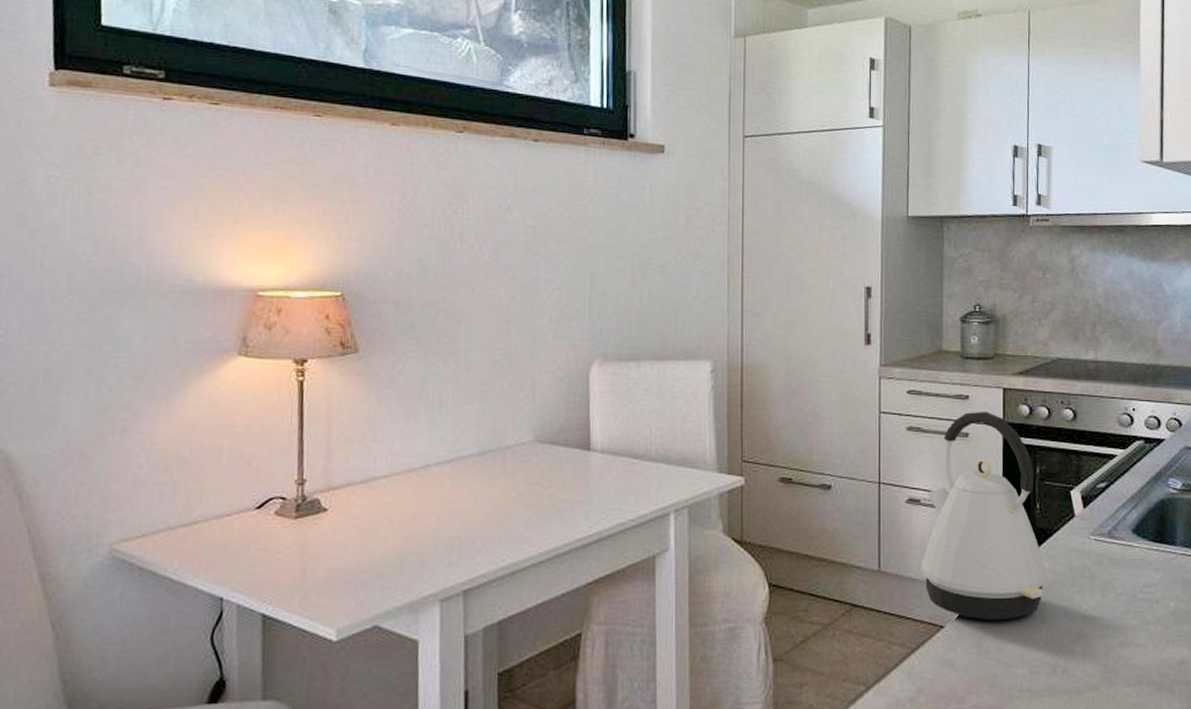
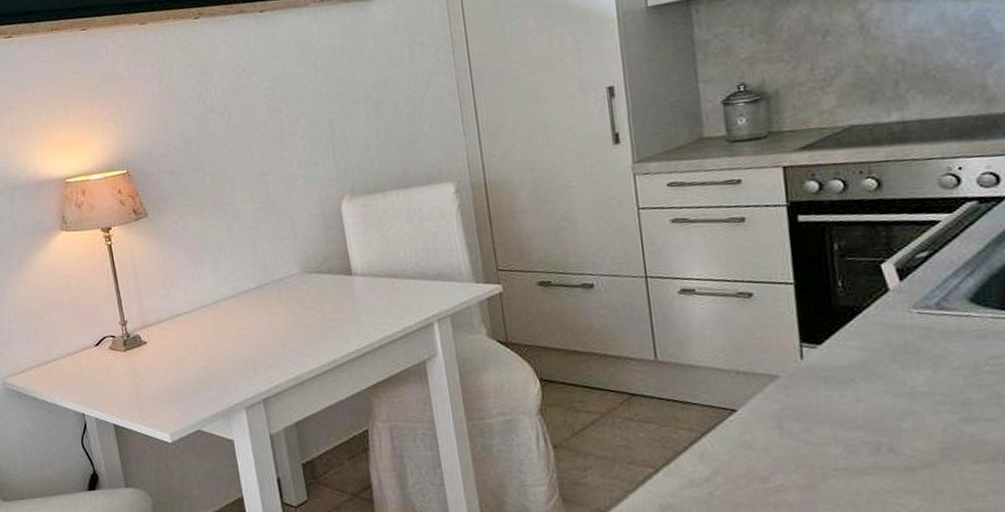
kettle: present [921,411,1048,621] -> none [702,192,859,403]

